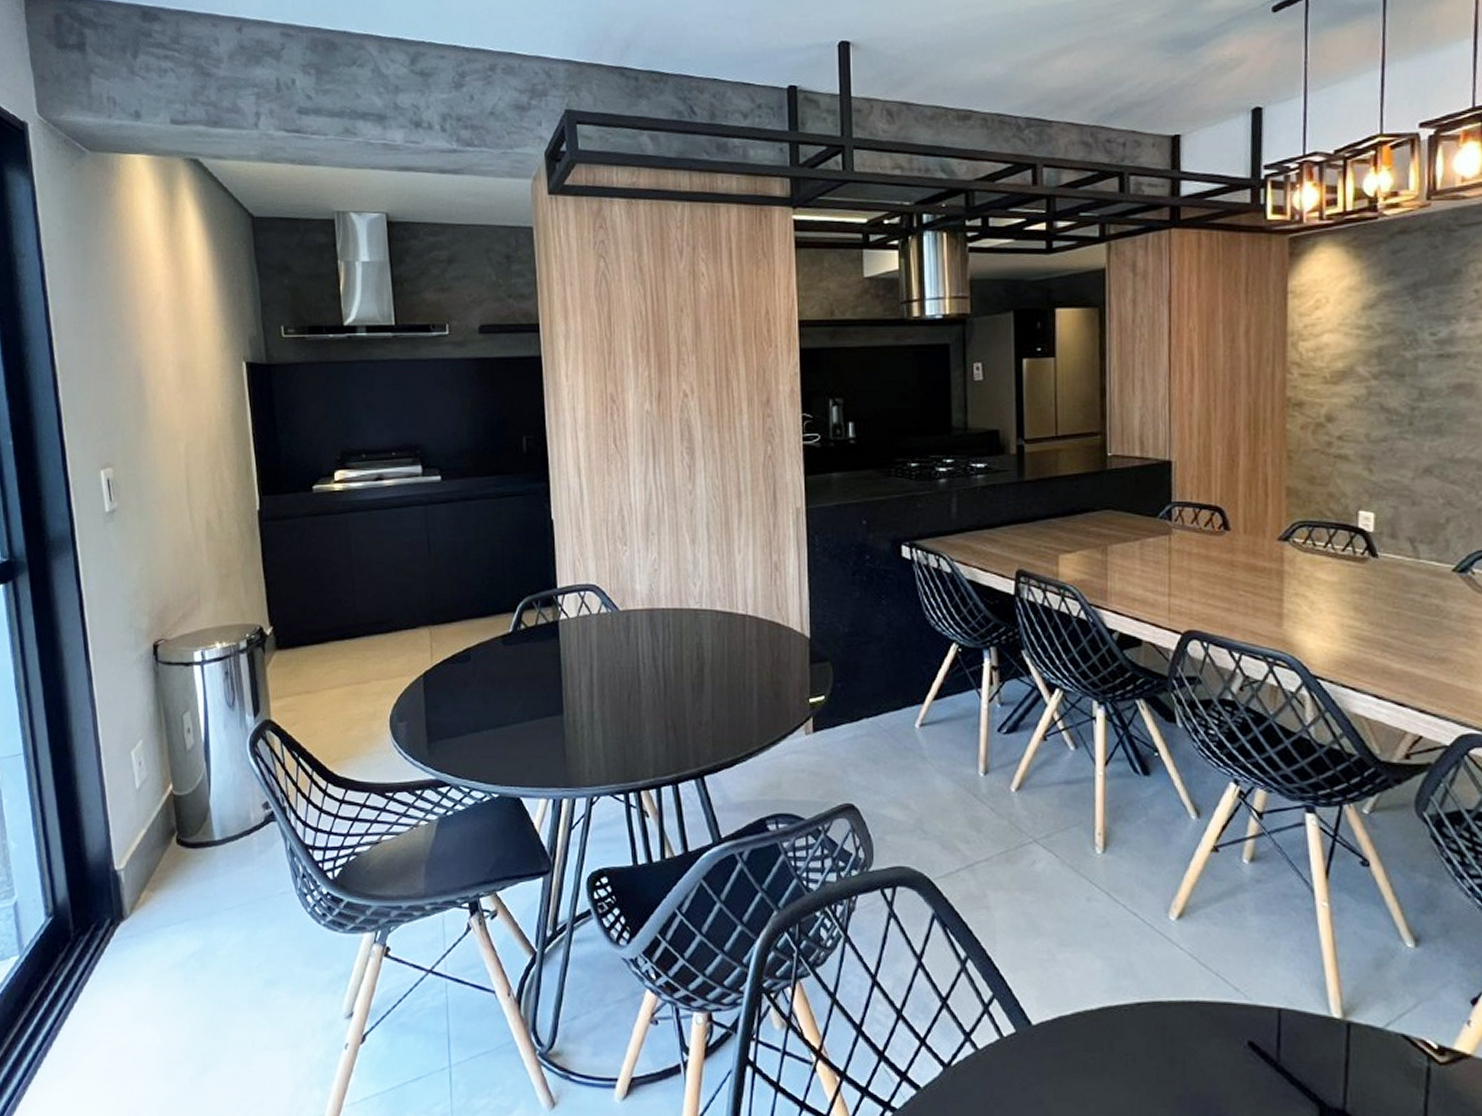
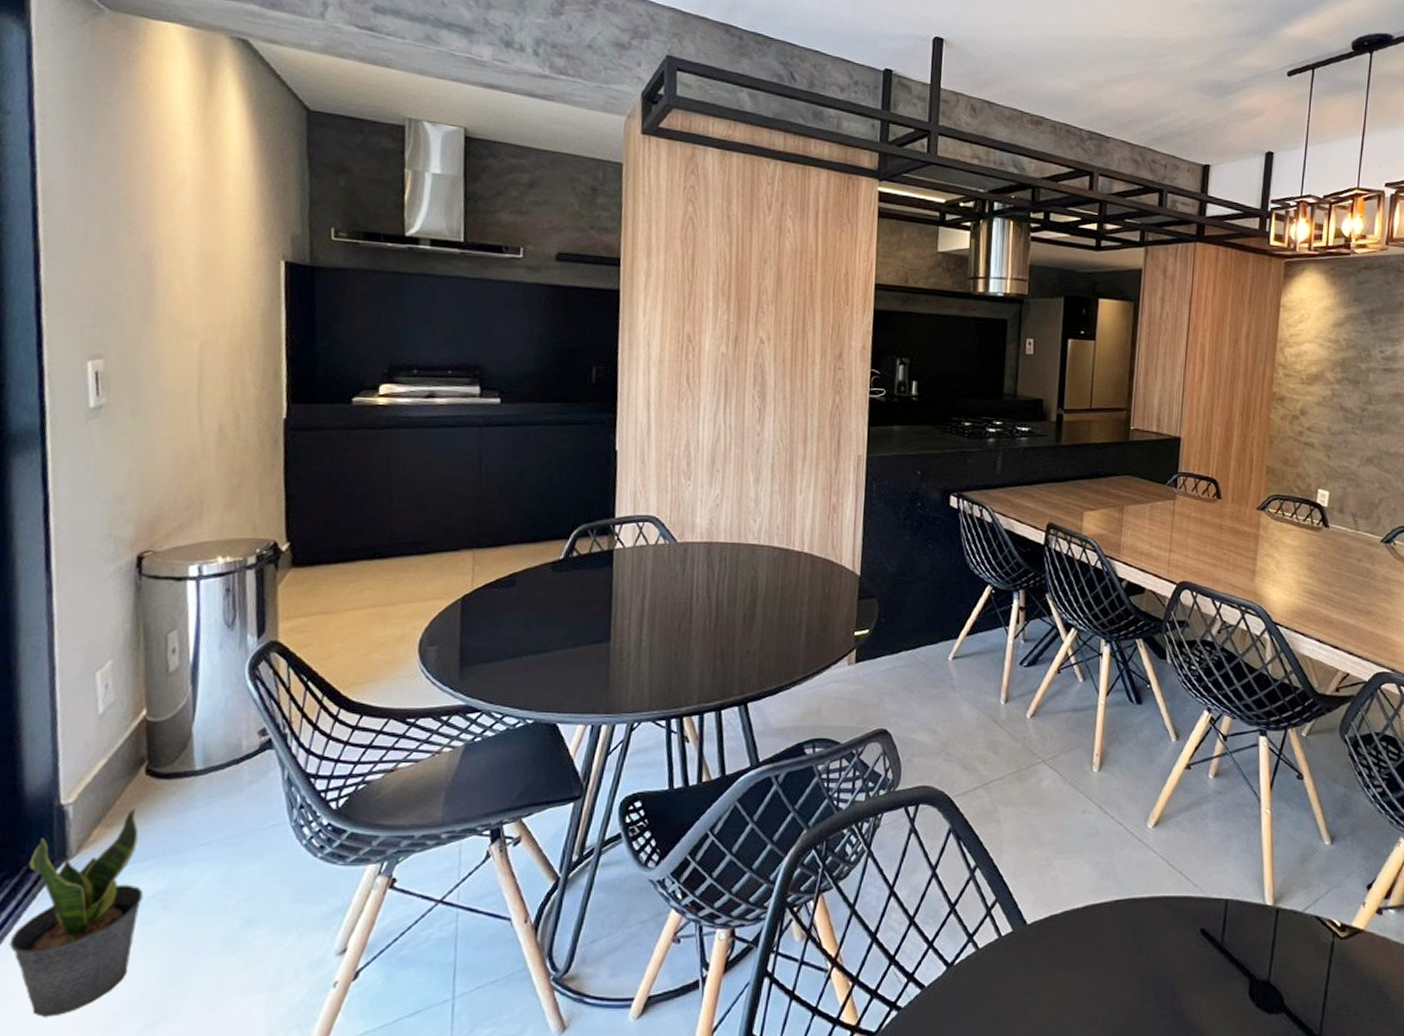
potted plant: none [87,874,184,1060] -> present [9,808,144,1017]

